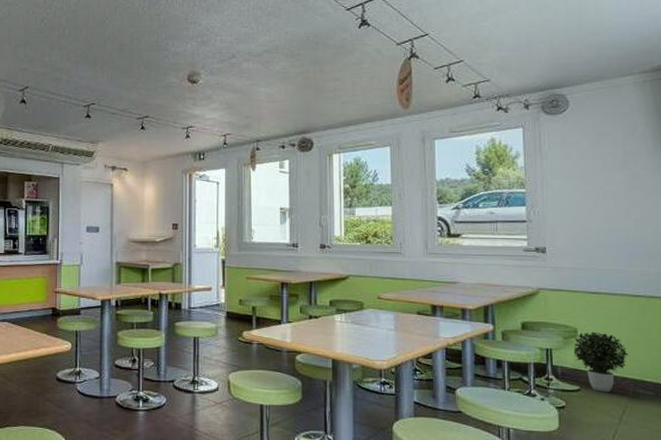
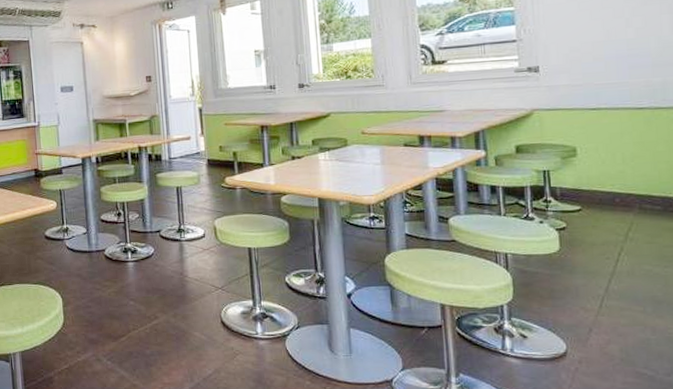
potted plant: present [573,331,628,392] -> none [572,149,633,210]

